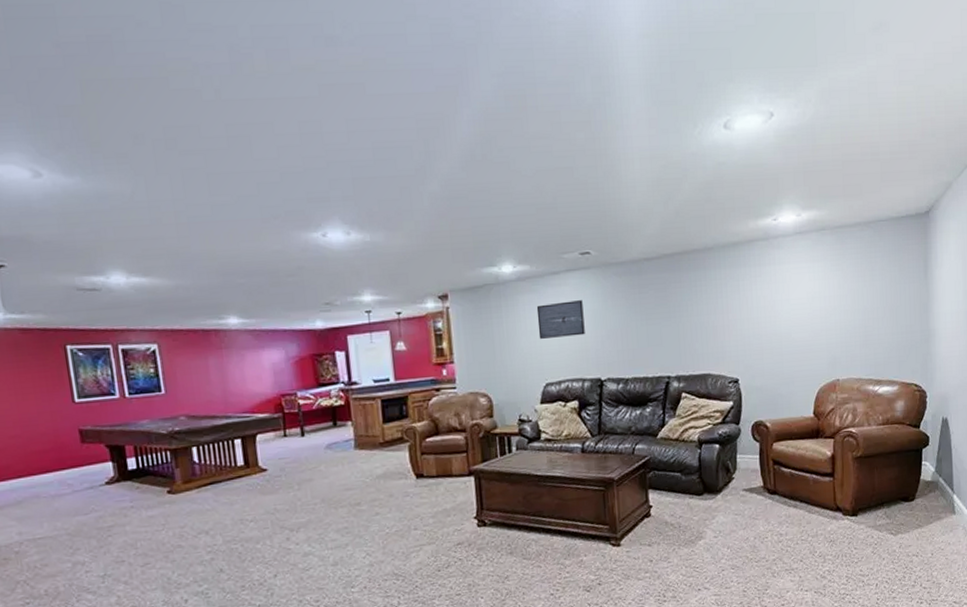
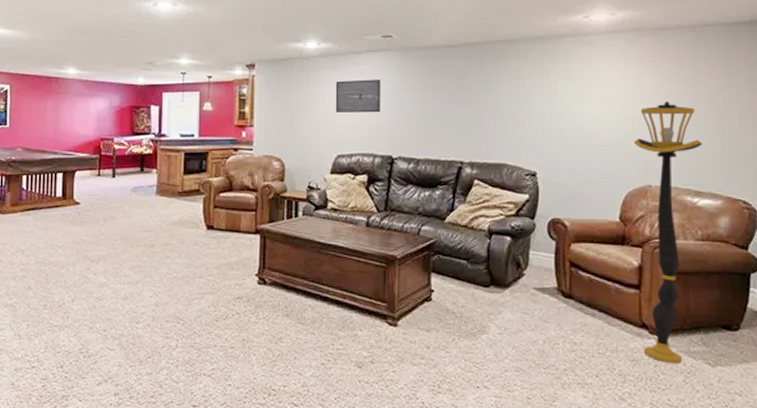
floor lamp: none [822,296,880,539] -> present [633,100,702,363]

